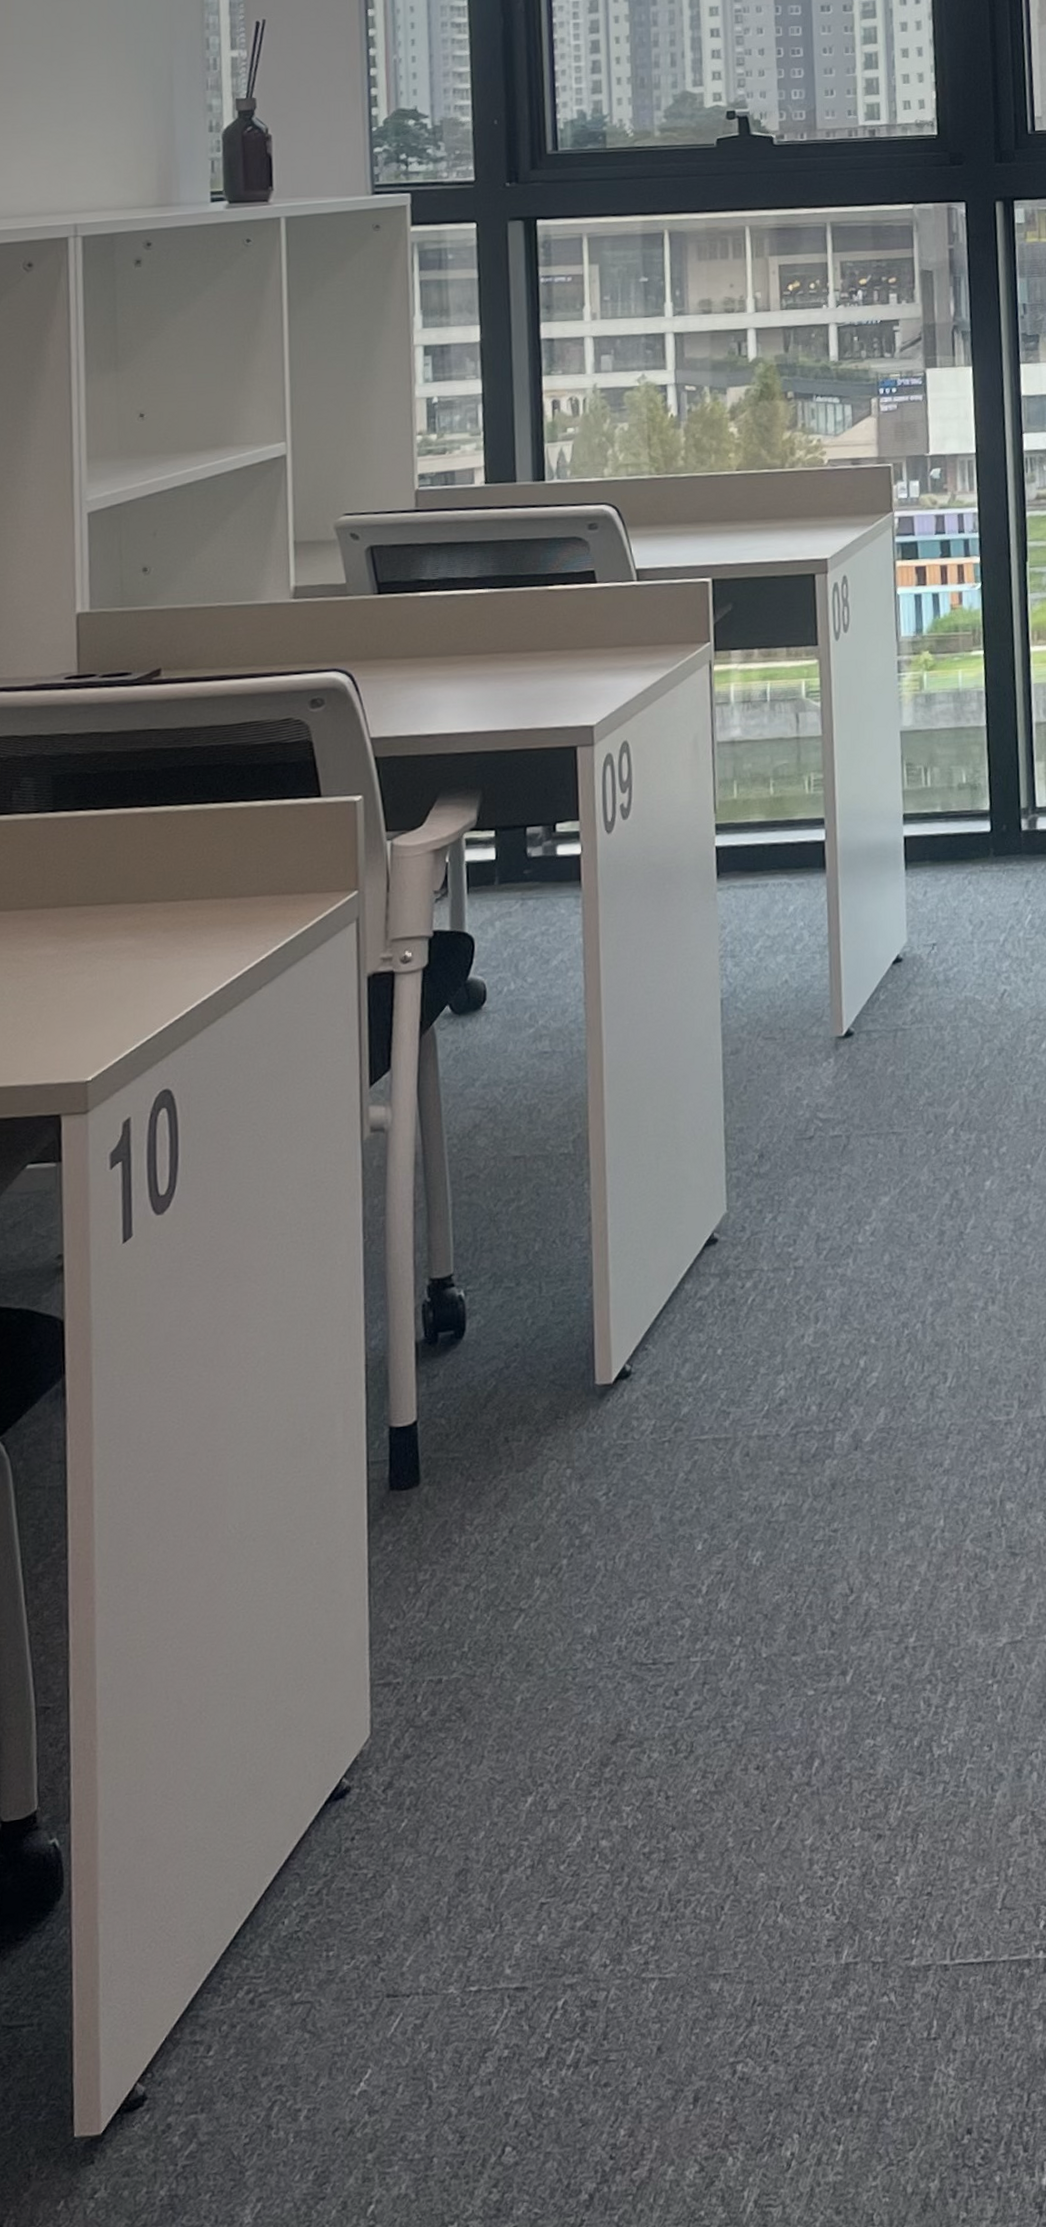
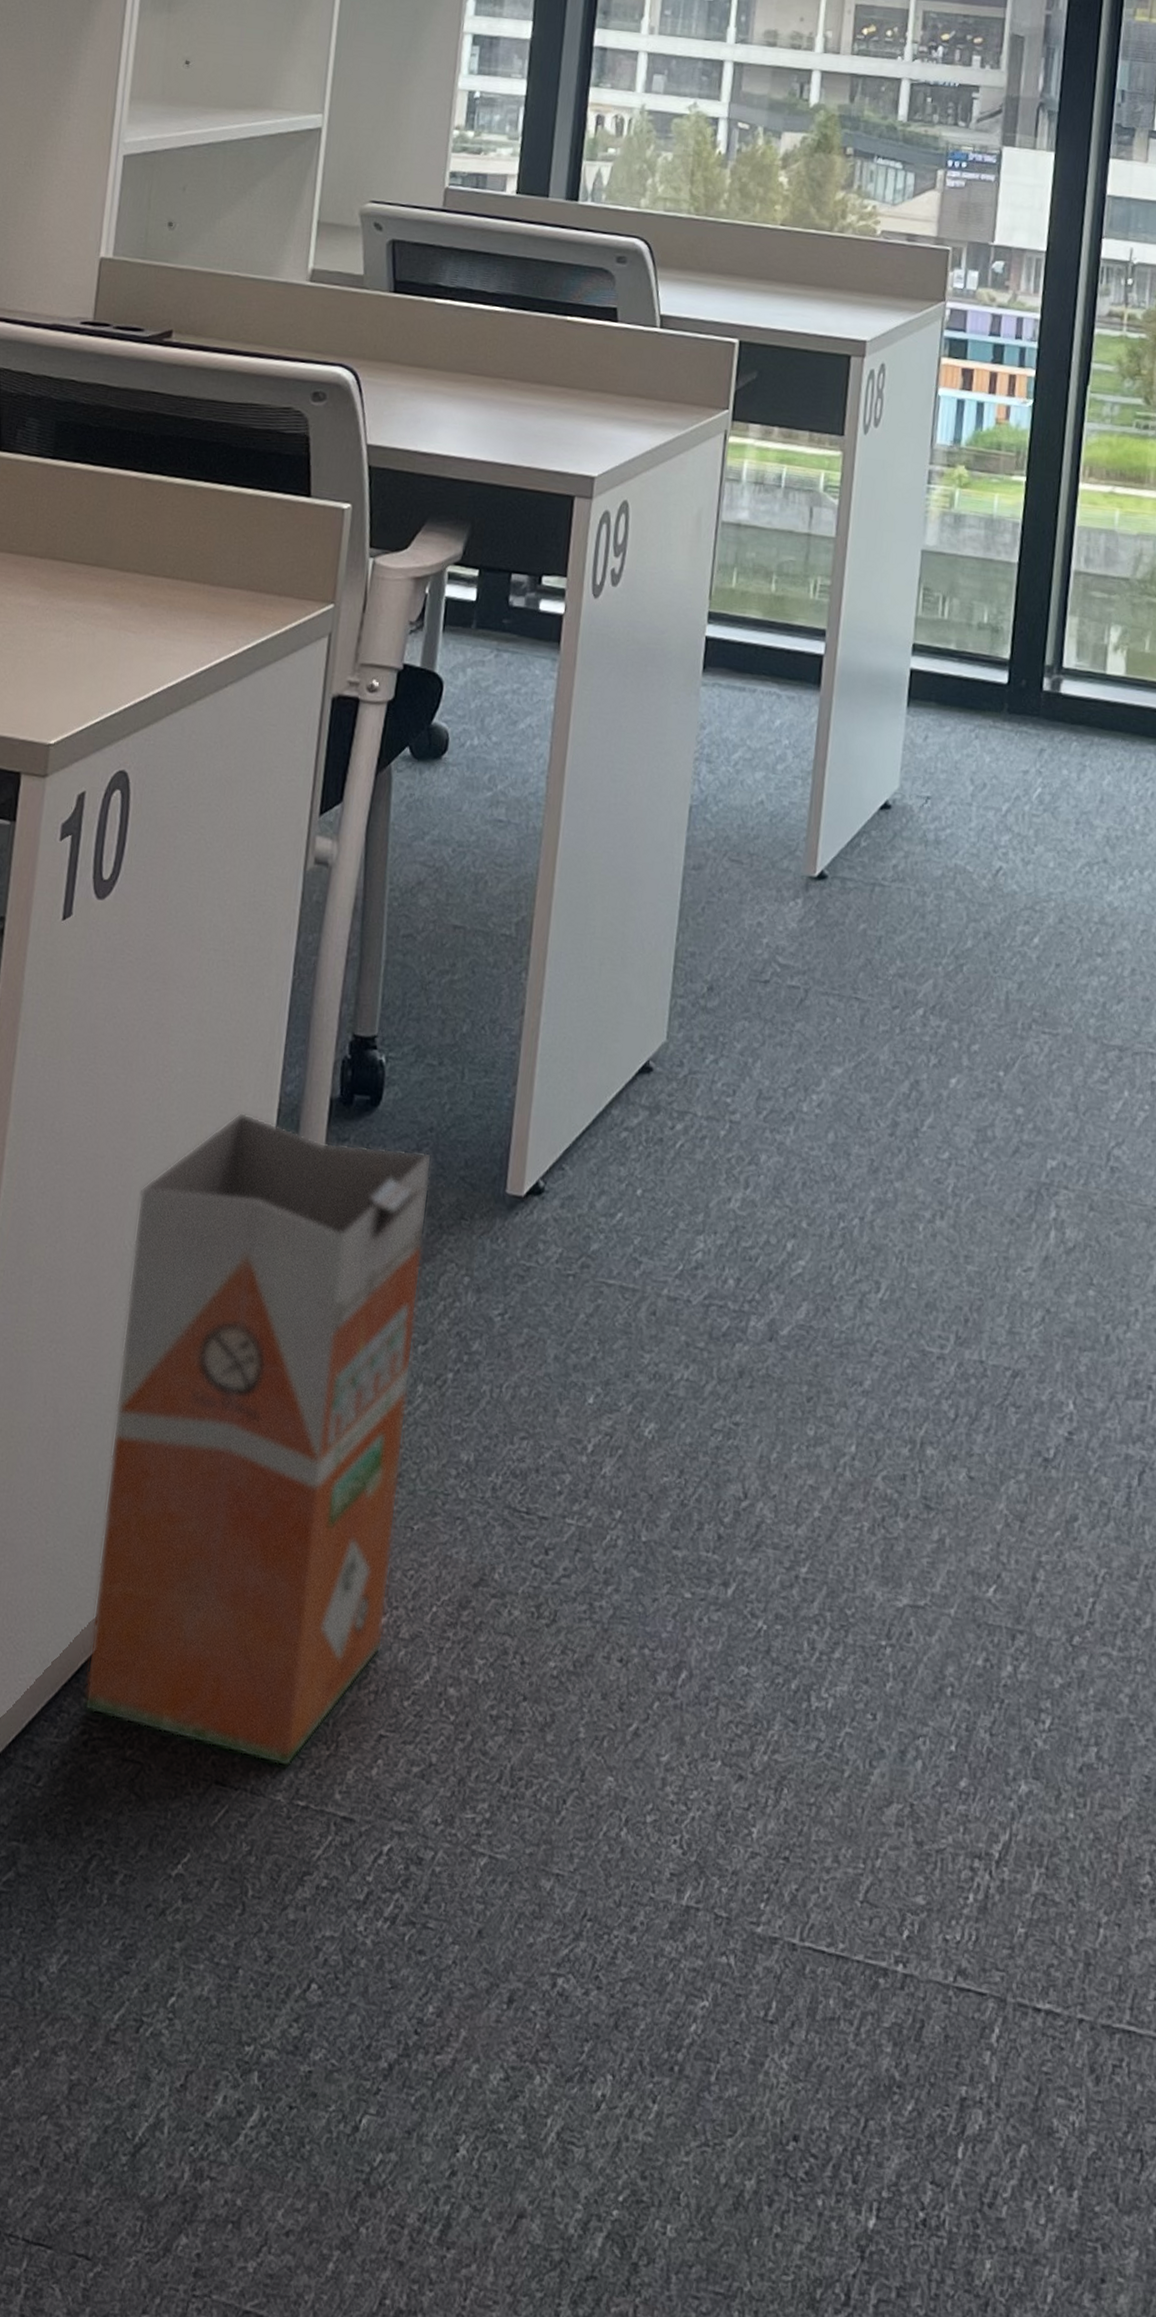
waste bin: none [237,1367,533,1971] -> present [84,1111,432,1768]

